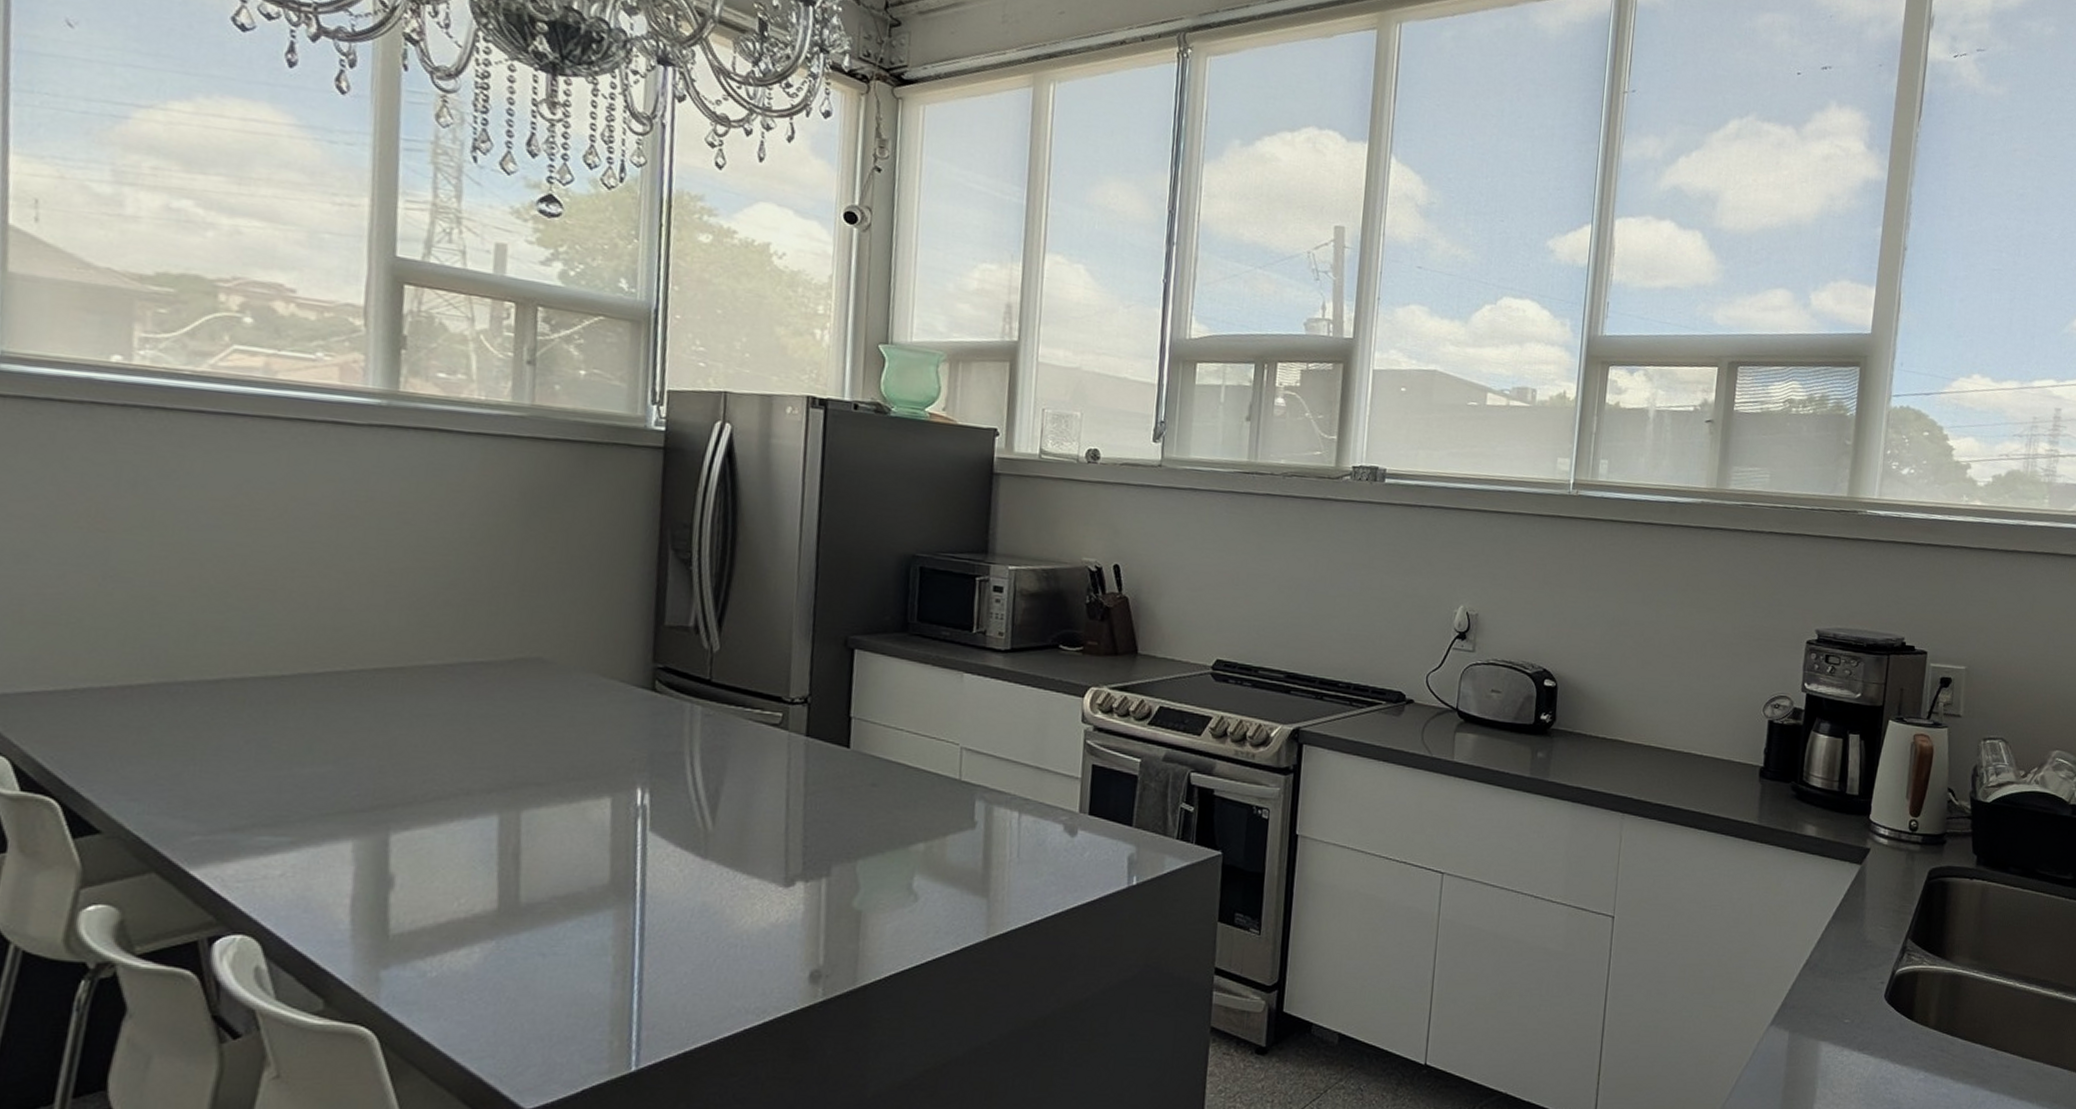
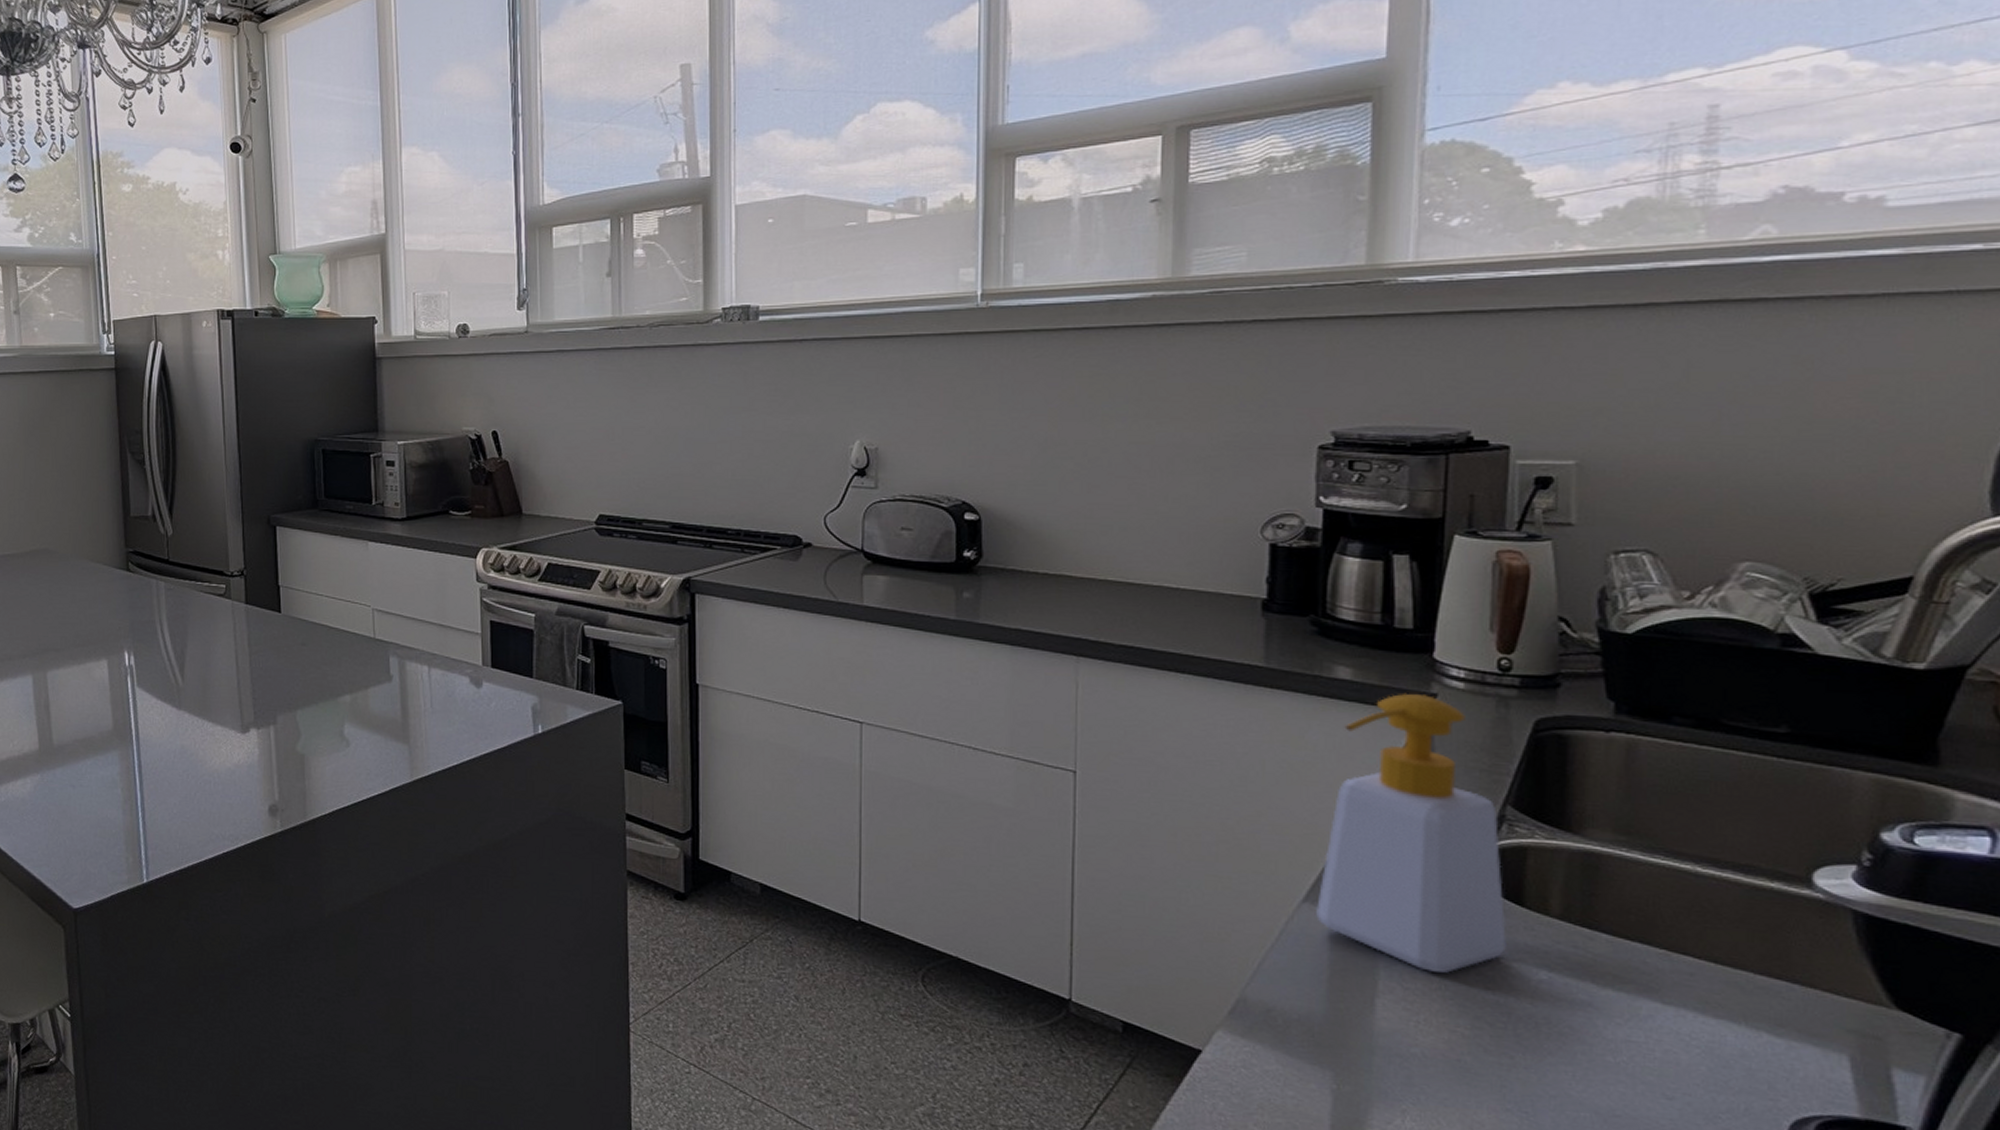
soap bottle: none [1778,847,1902,1079] -> present [1315,693,1507,974]

